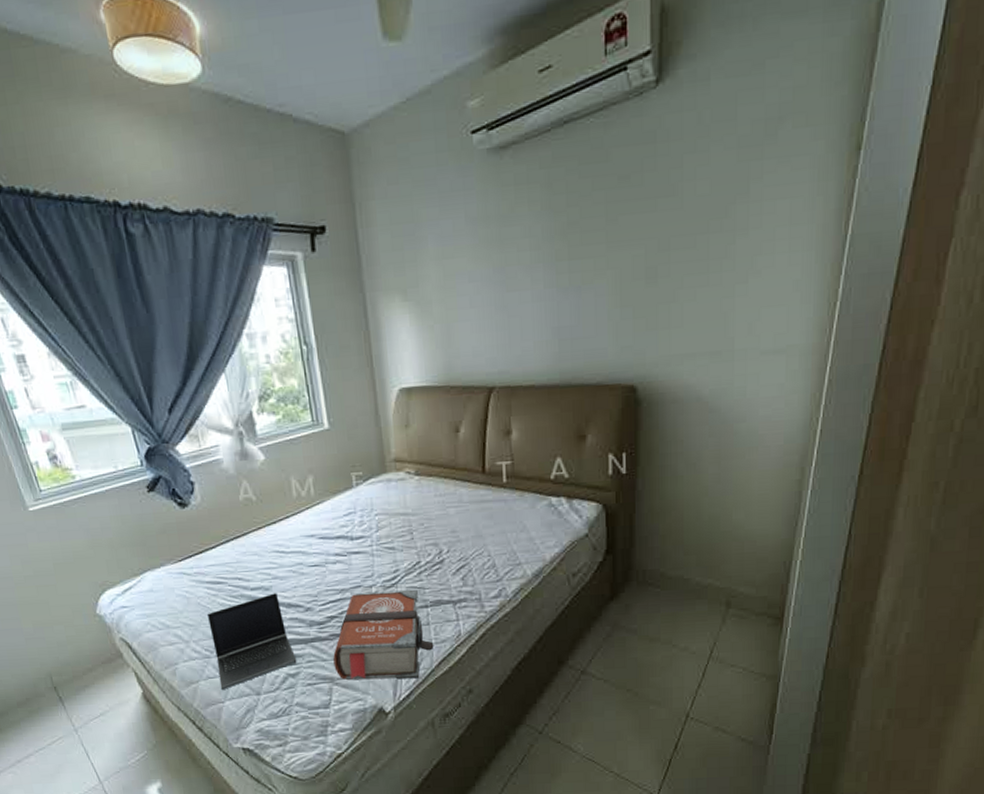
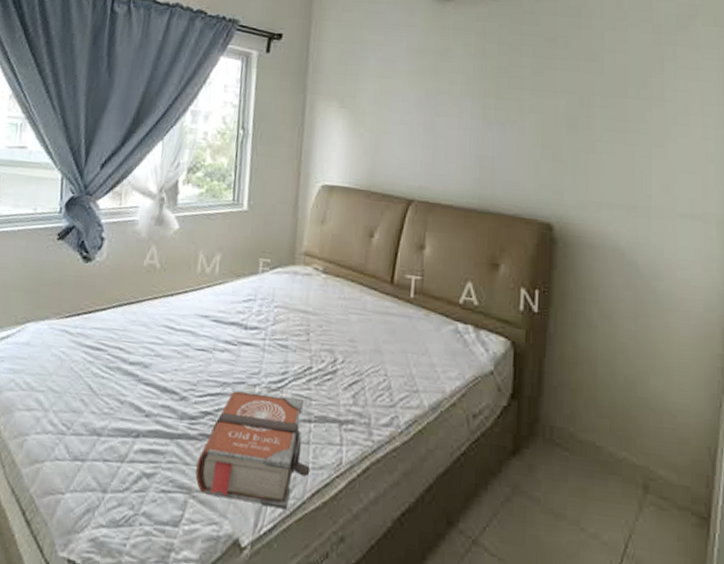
laptop computer: present [206,593,297,690] -> none [65,372,157,478]

